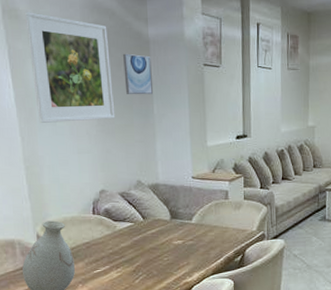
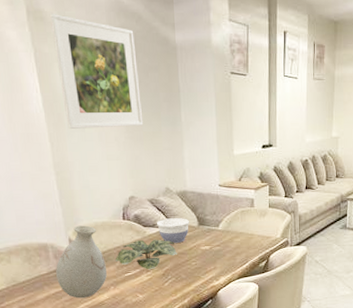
plant: none [83,234,149,266] -> present [115,239,177,269]
wall art: present [123,53,153,95] -> none [150,59,180,102]
bowl: none [128,211,161,239] -> present [157,218,189,244]

